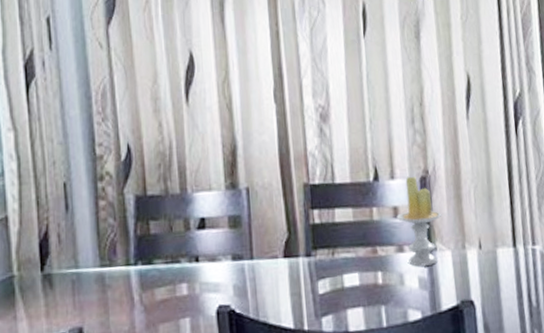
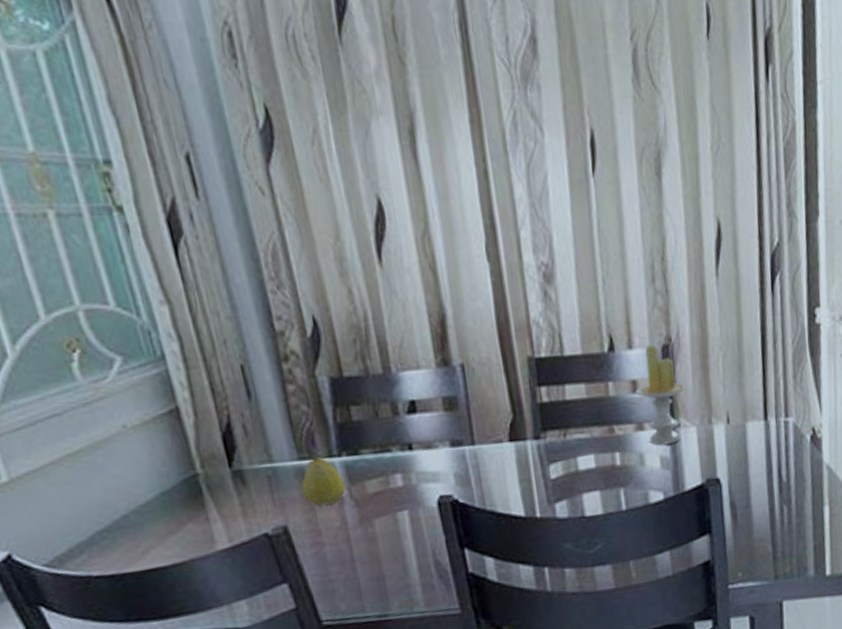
fruit: none [100,263,137,310] -> present [301,455,345,506]

